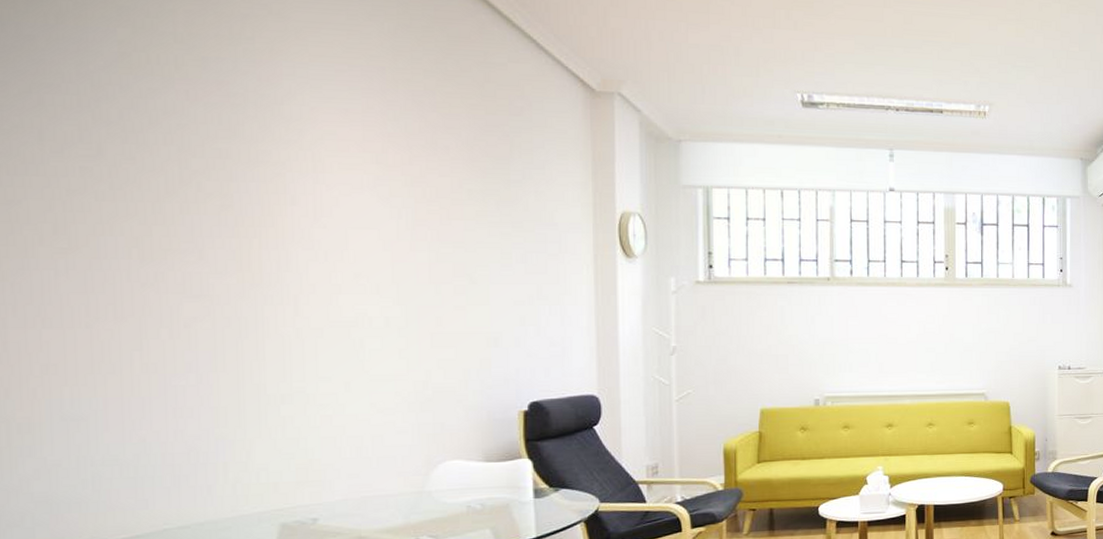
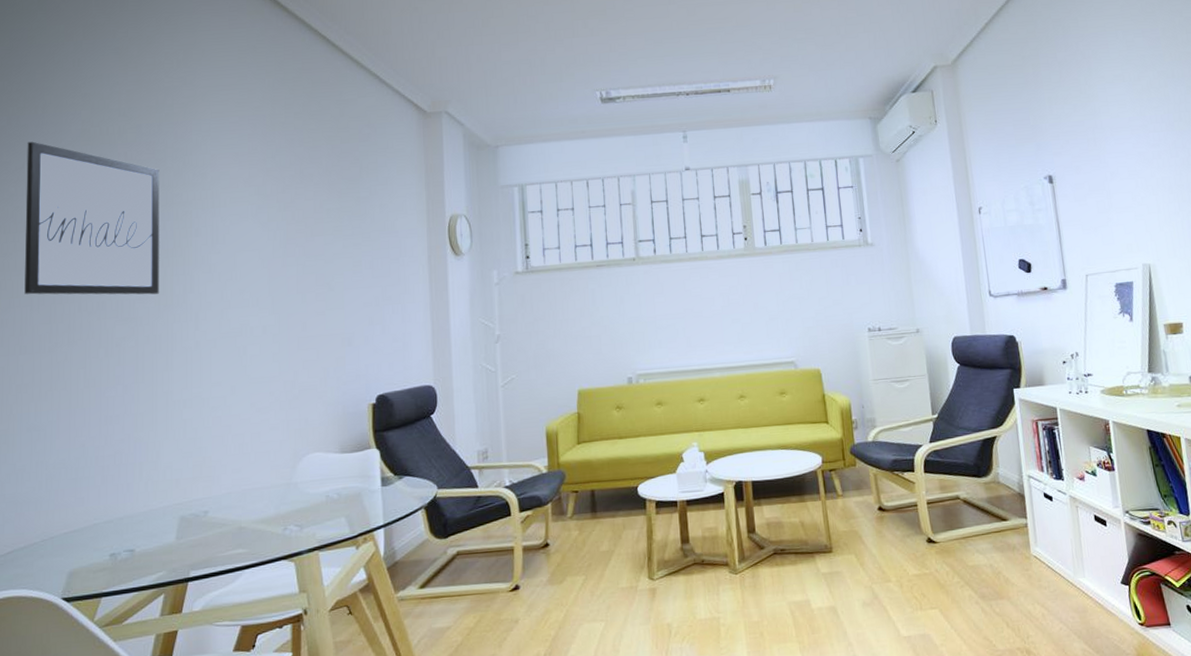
wall art: none [35,58,243,269] -> present [24,141,160,295]

